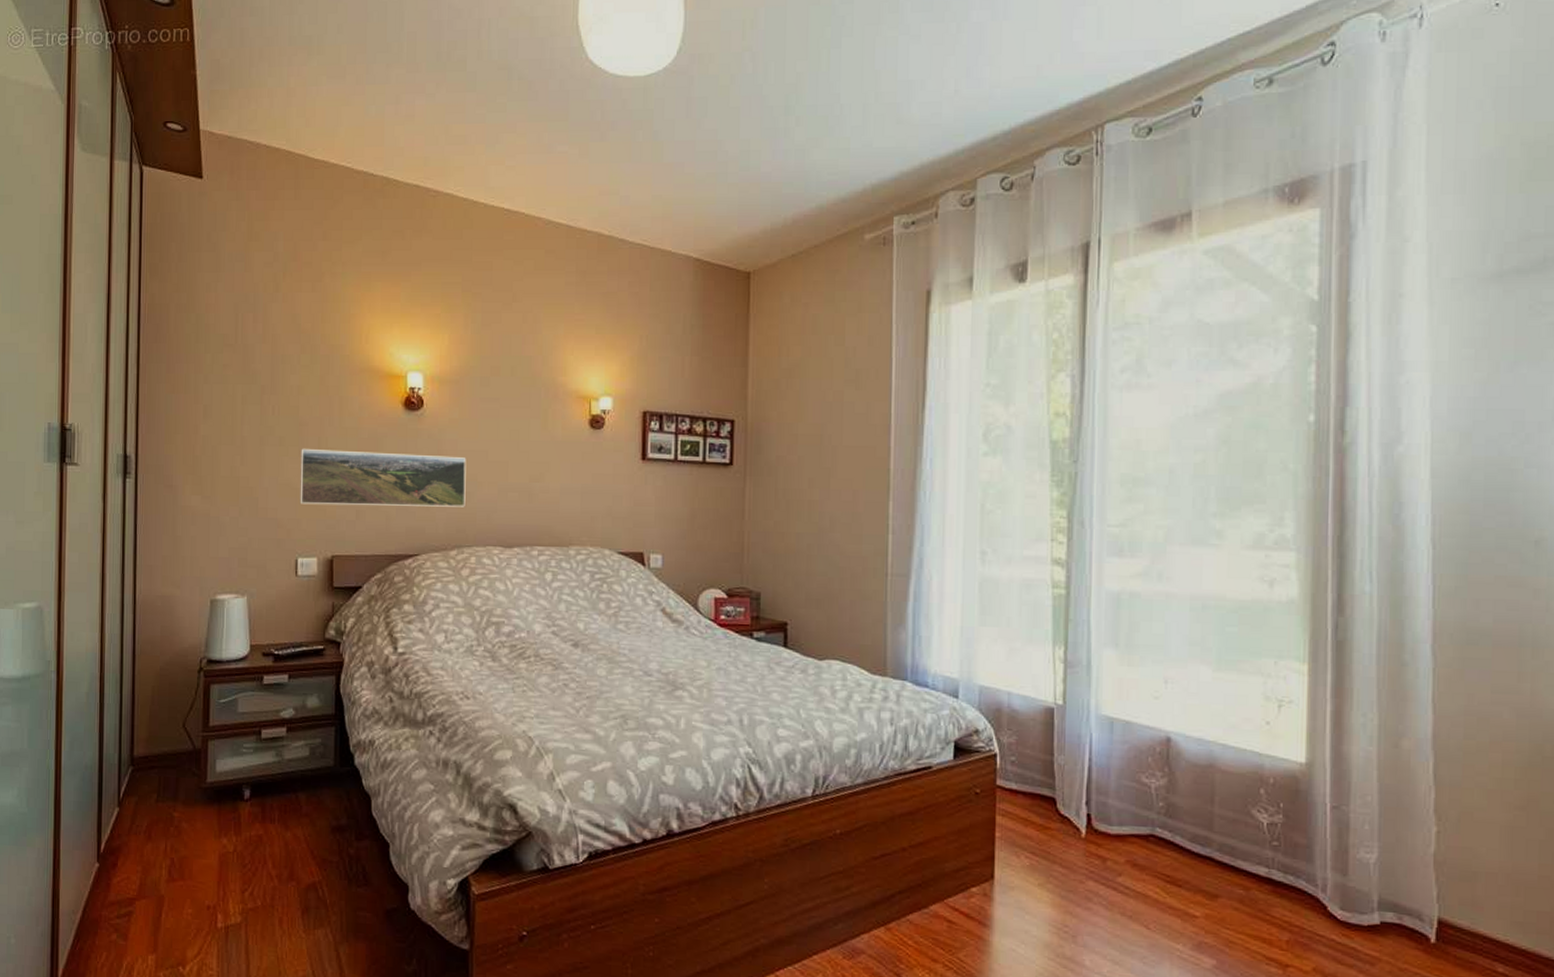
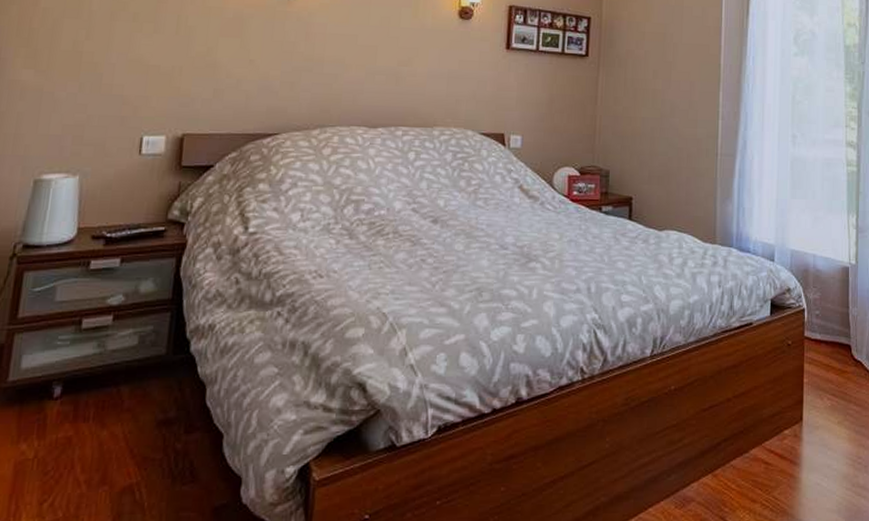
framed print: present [300,448,466,507] -> none [151,25,335,88]

